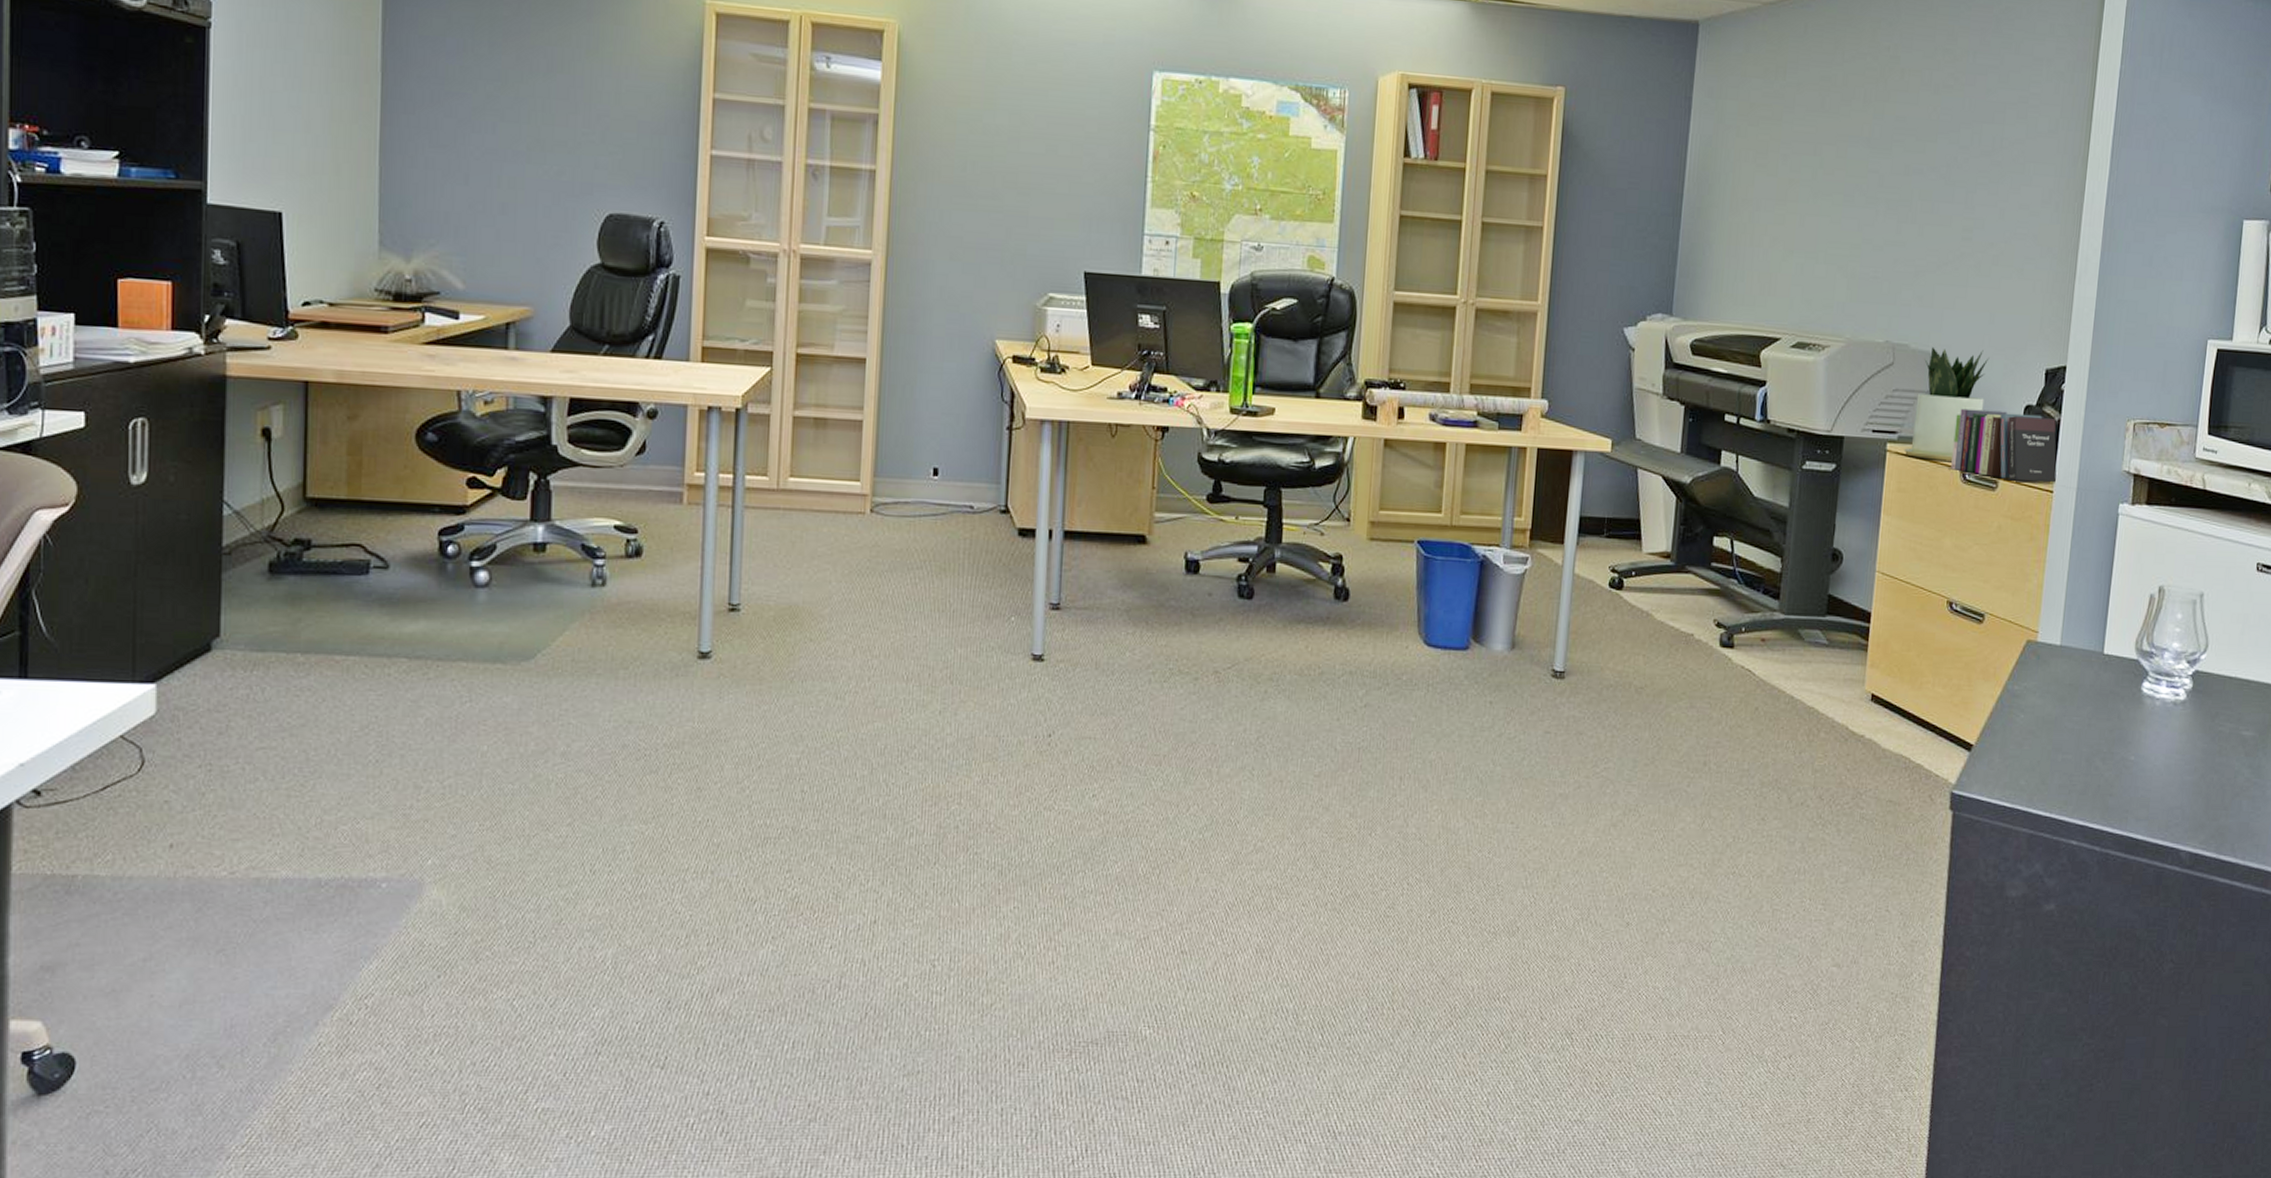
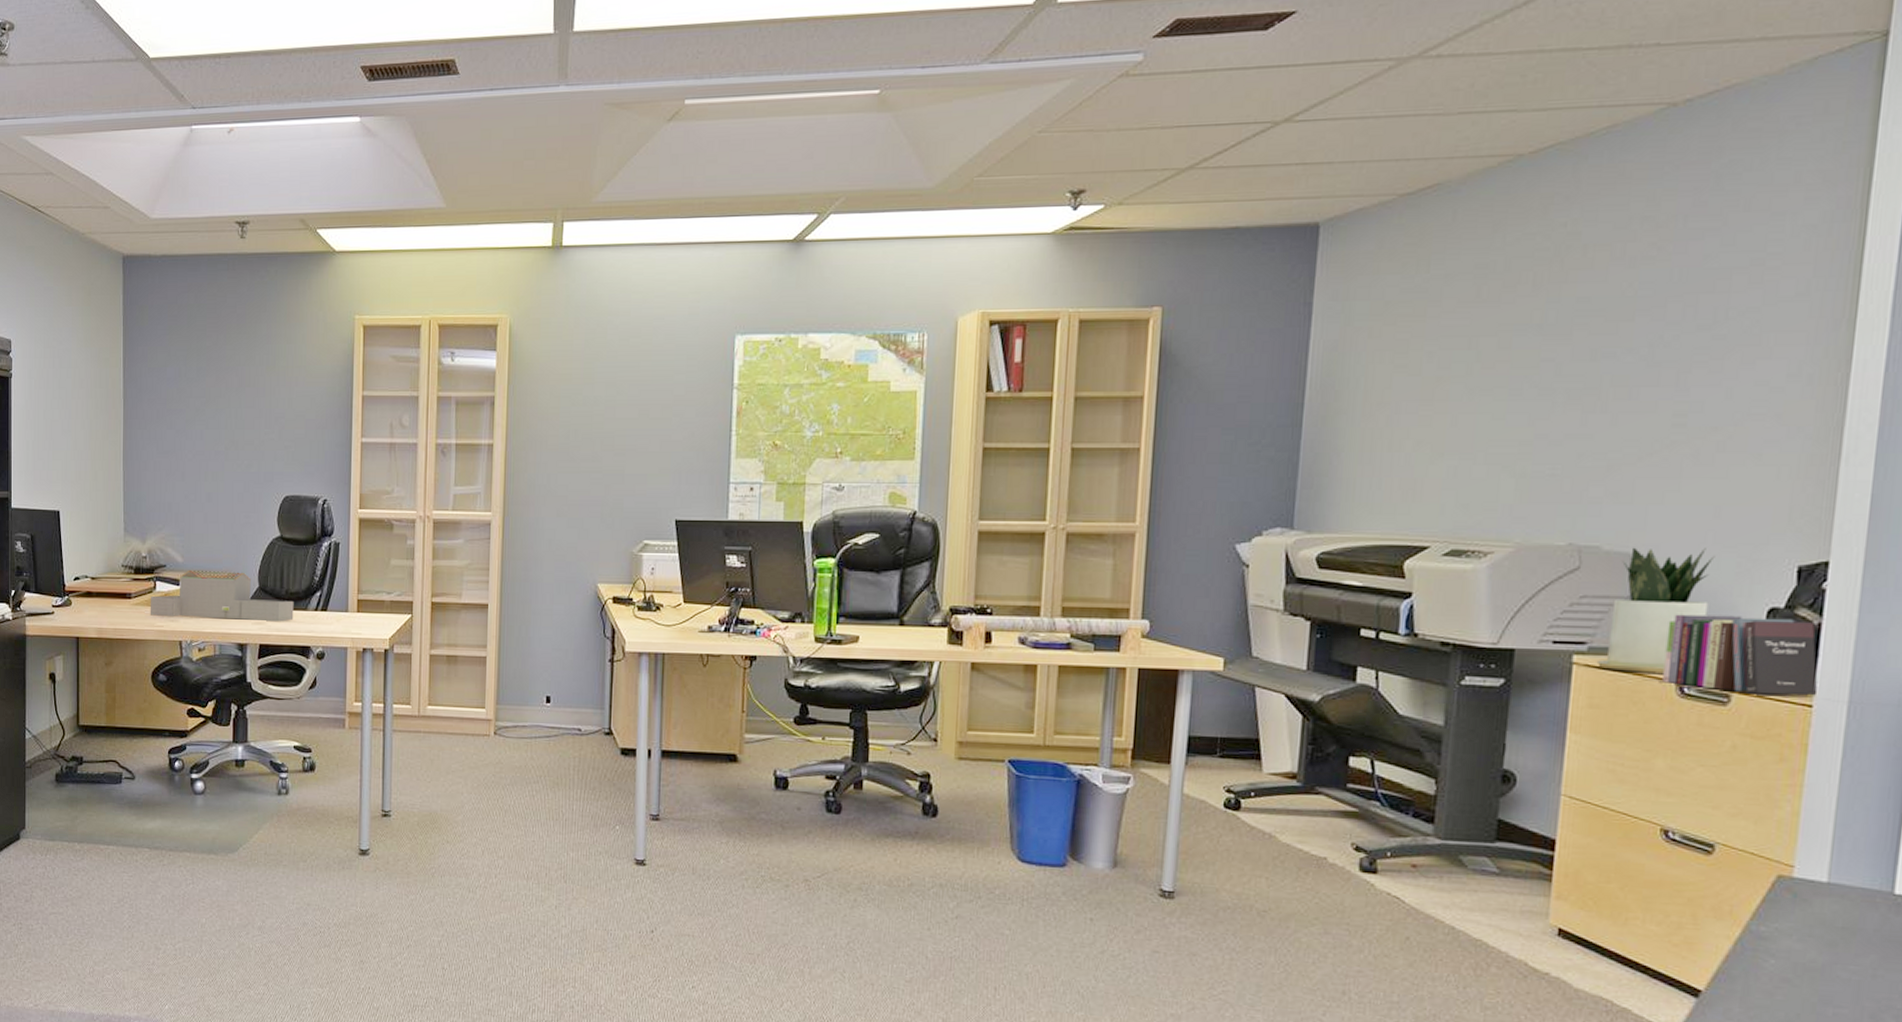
architectural model: none [415,301,618,371] -> present [150,571,294,622]

